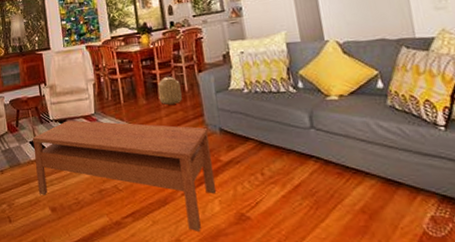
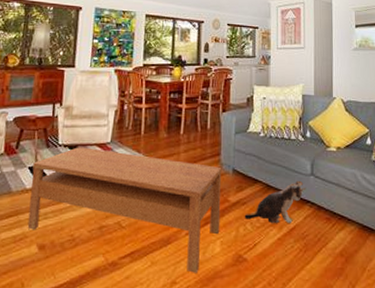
basket: present [157,76,182,105] -> none [180,111,203,140]
plush toy: none [240,134,308,182] -> present [244,180,307,224]

